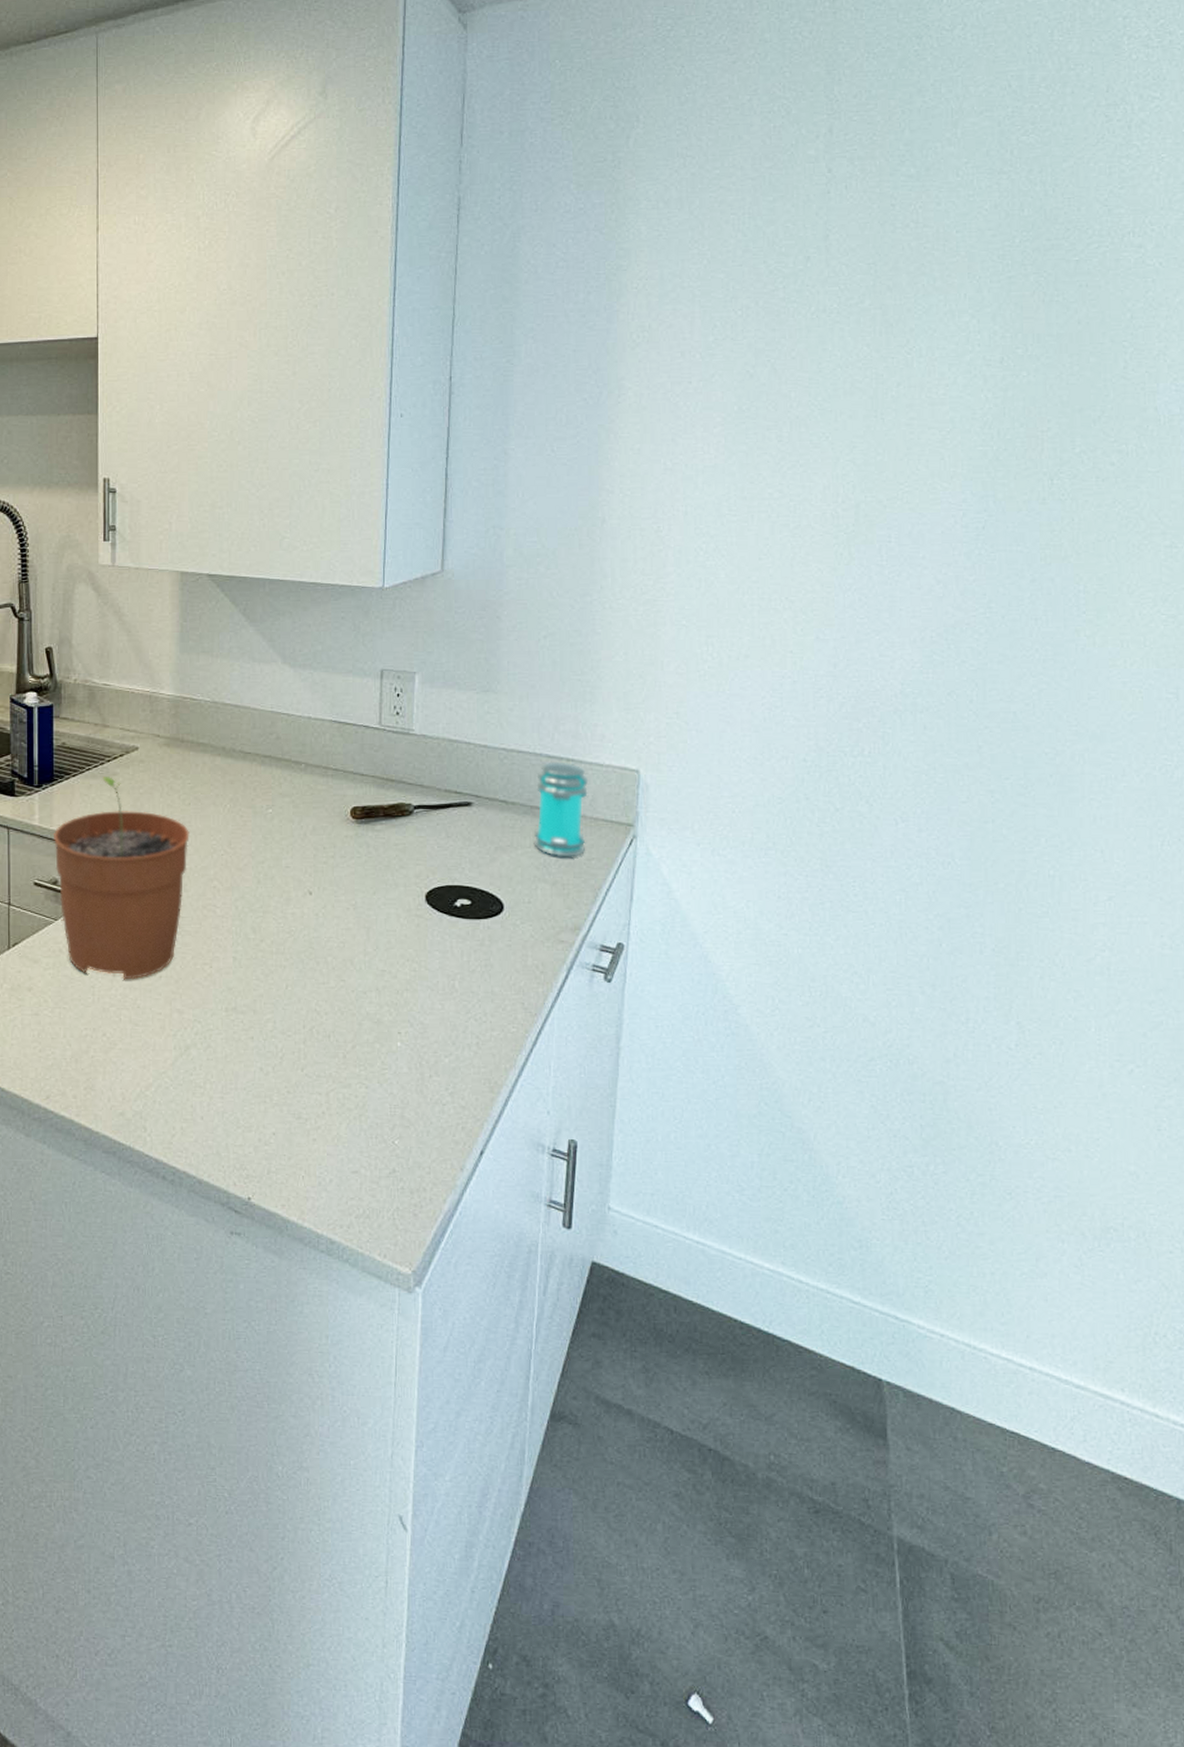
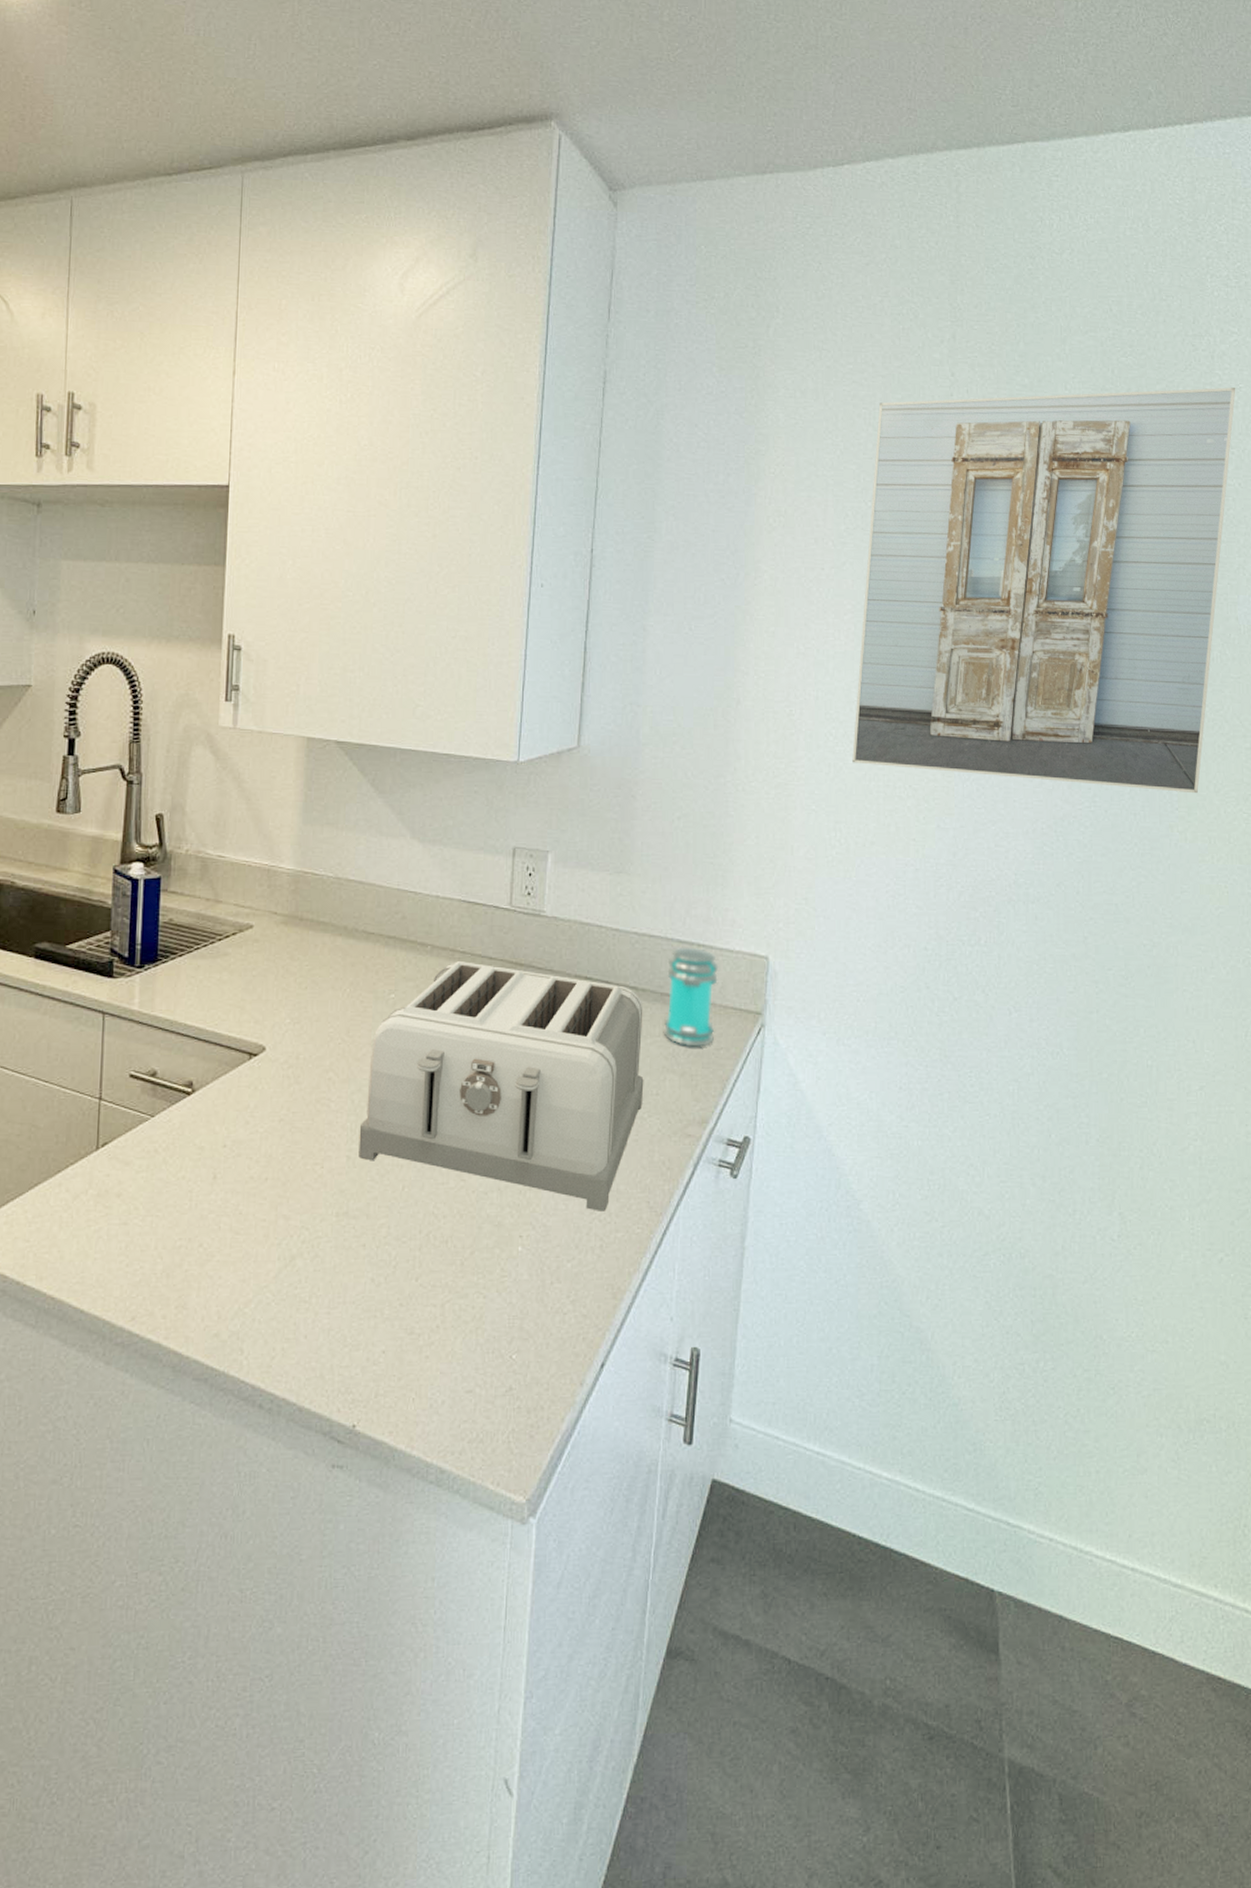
plant pot: present [54,777,190,980] -> none [154,957,305,1183]
toaster: none [244,778,516,1011] -> present [358,961,644,1211]
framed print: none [724,158,1157,596] -> present [852,387,1236,794]

